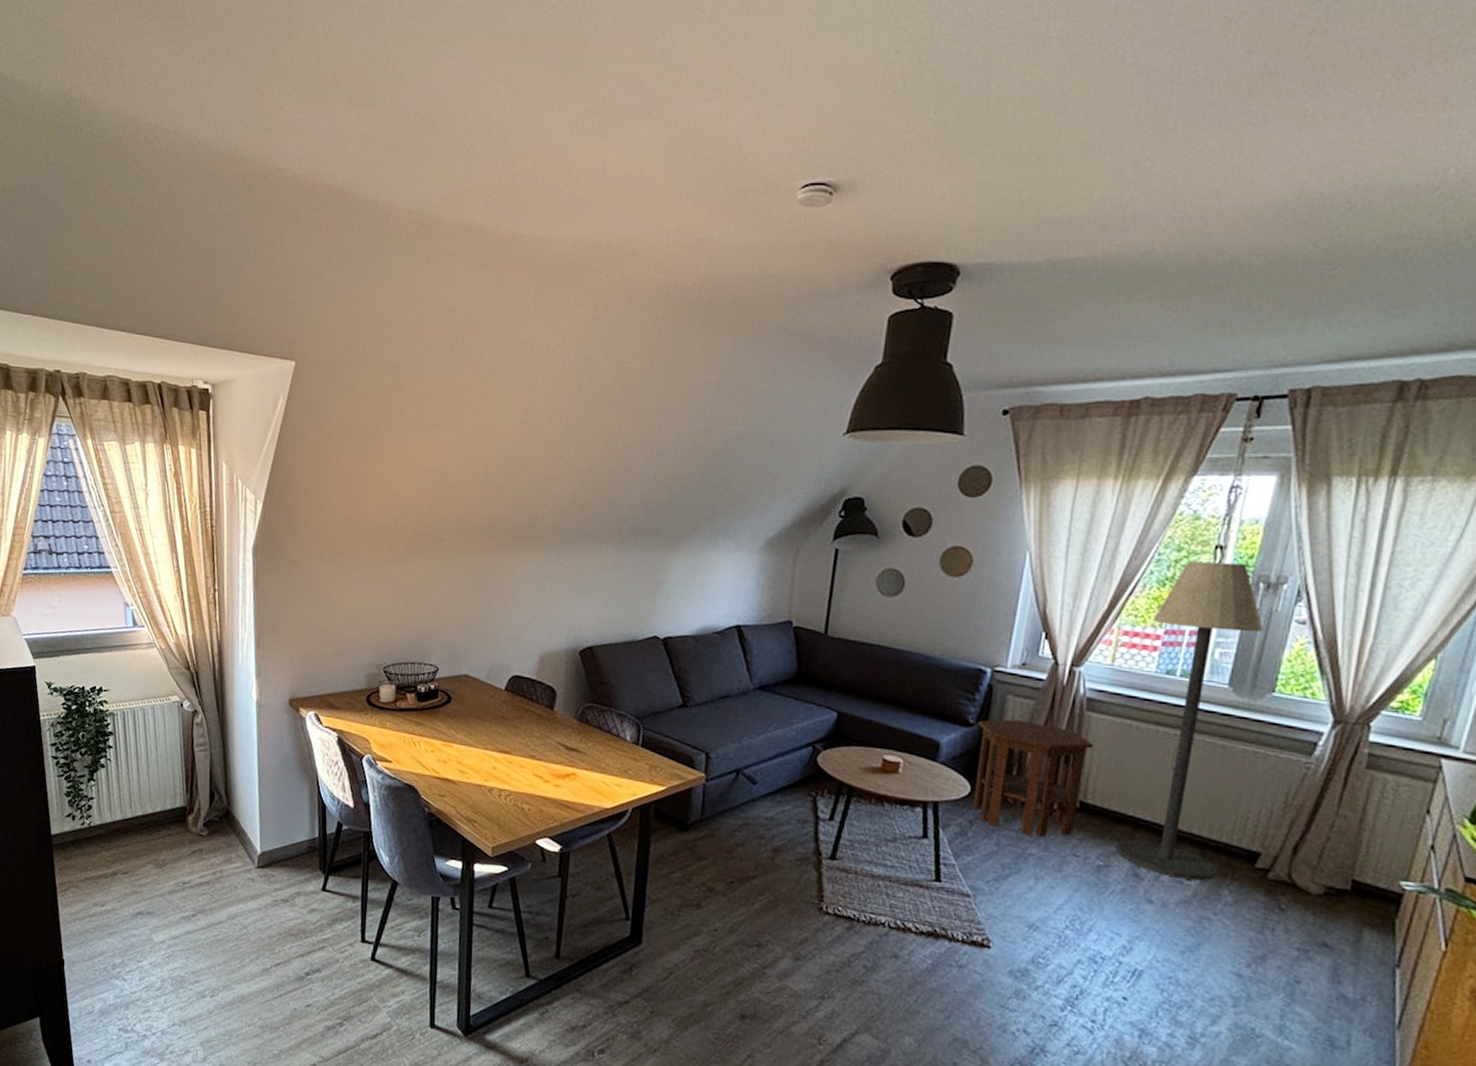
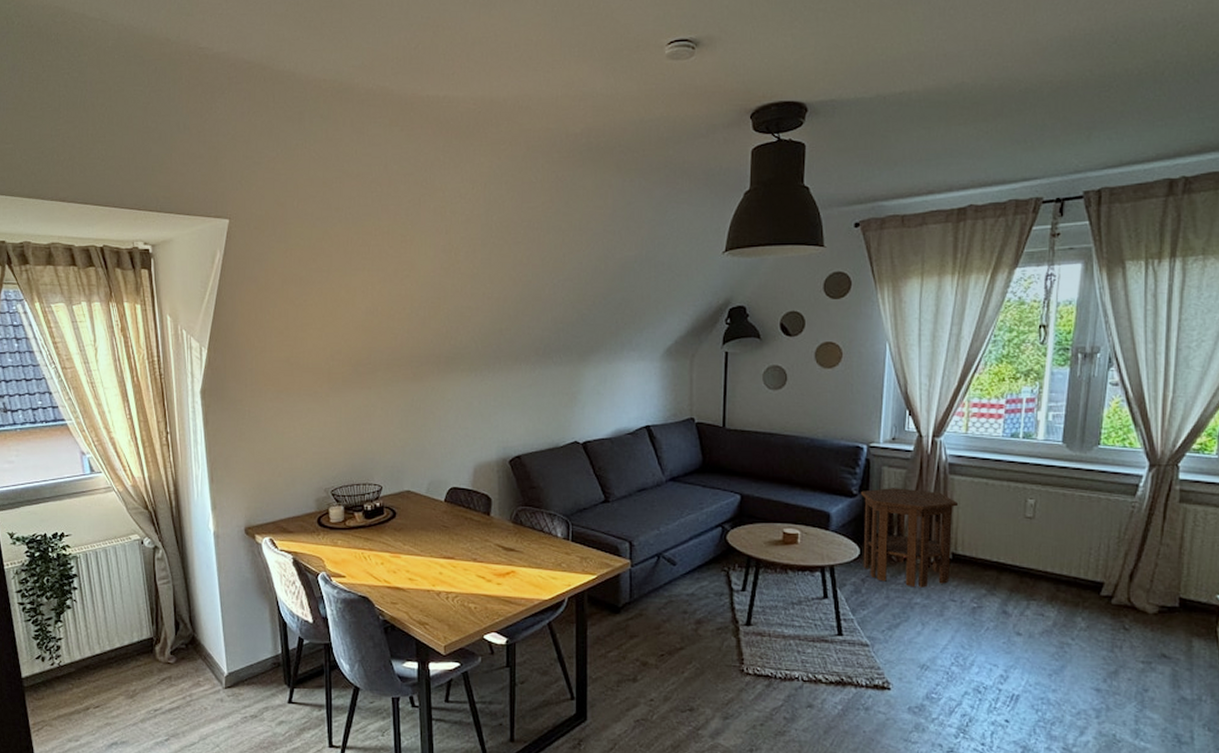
floor lamp: present [1118,560,1263,881] -> none [988,339,1085,612]

